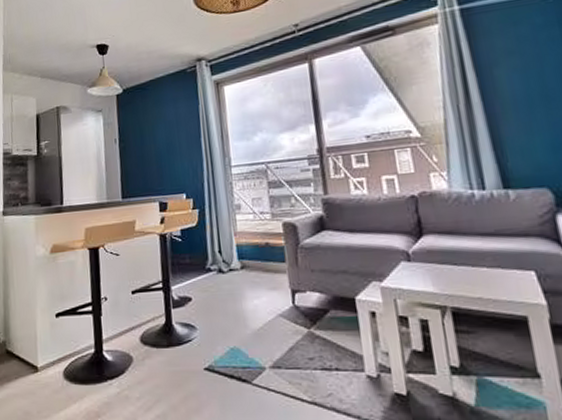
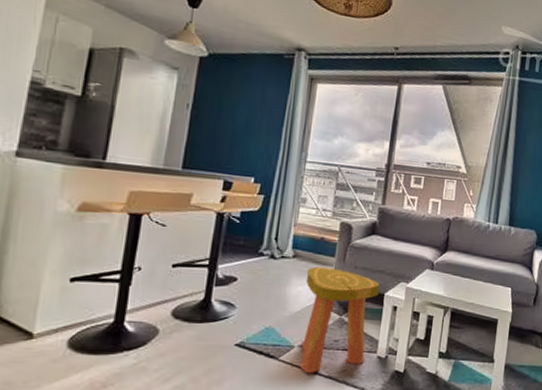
stool: none [259,274,351,400] -> present [300,266,380,374]

